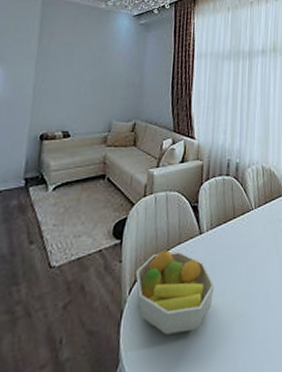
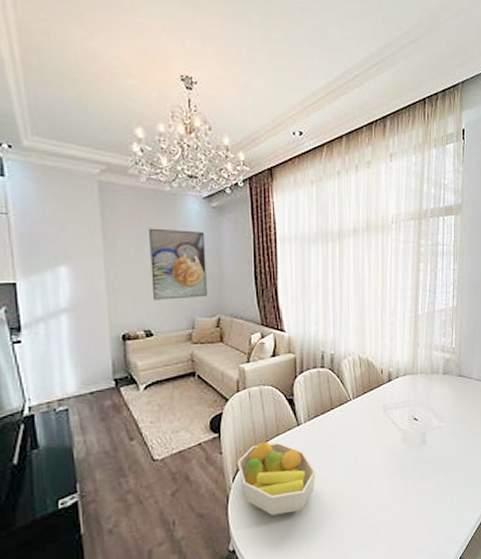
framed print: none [76,38,131,104] -> present [149,228,207,300]

